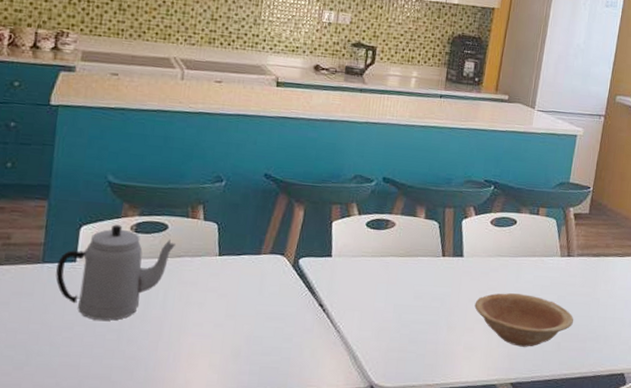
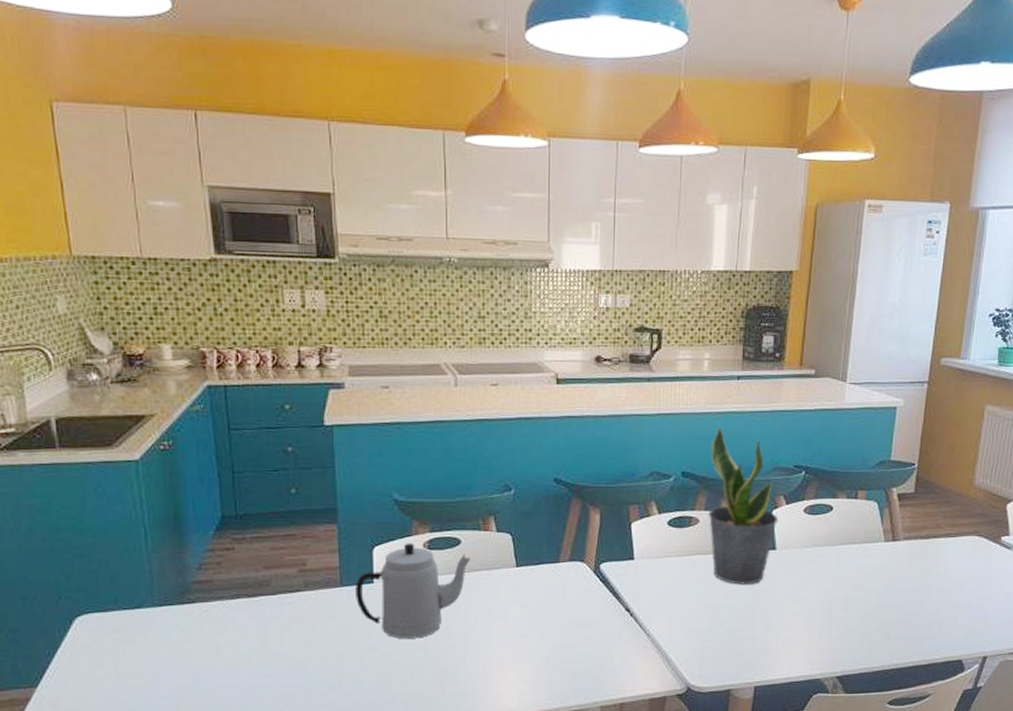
potted plant: none [404,138,468,289] -> present [708,426,779,585]
bowl: present [474,293,574,347] -> none [792,584,903,639]

